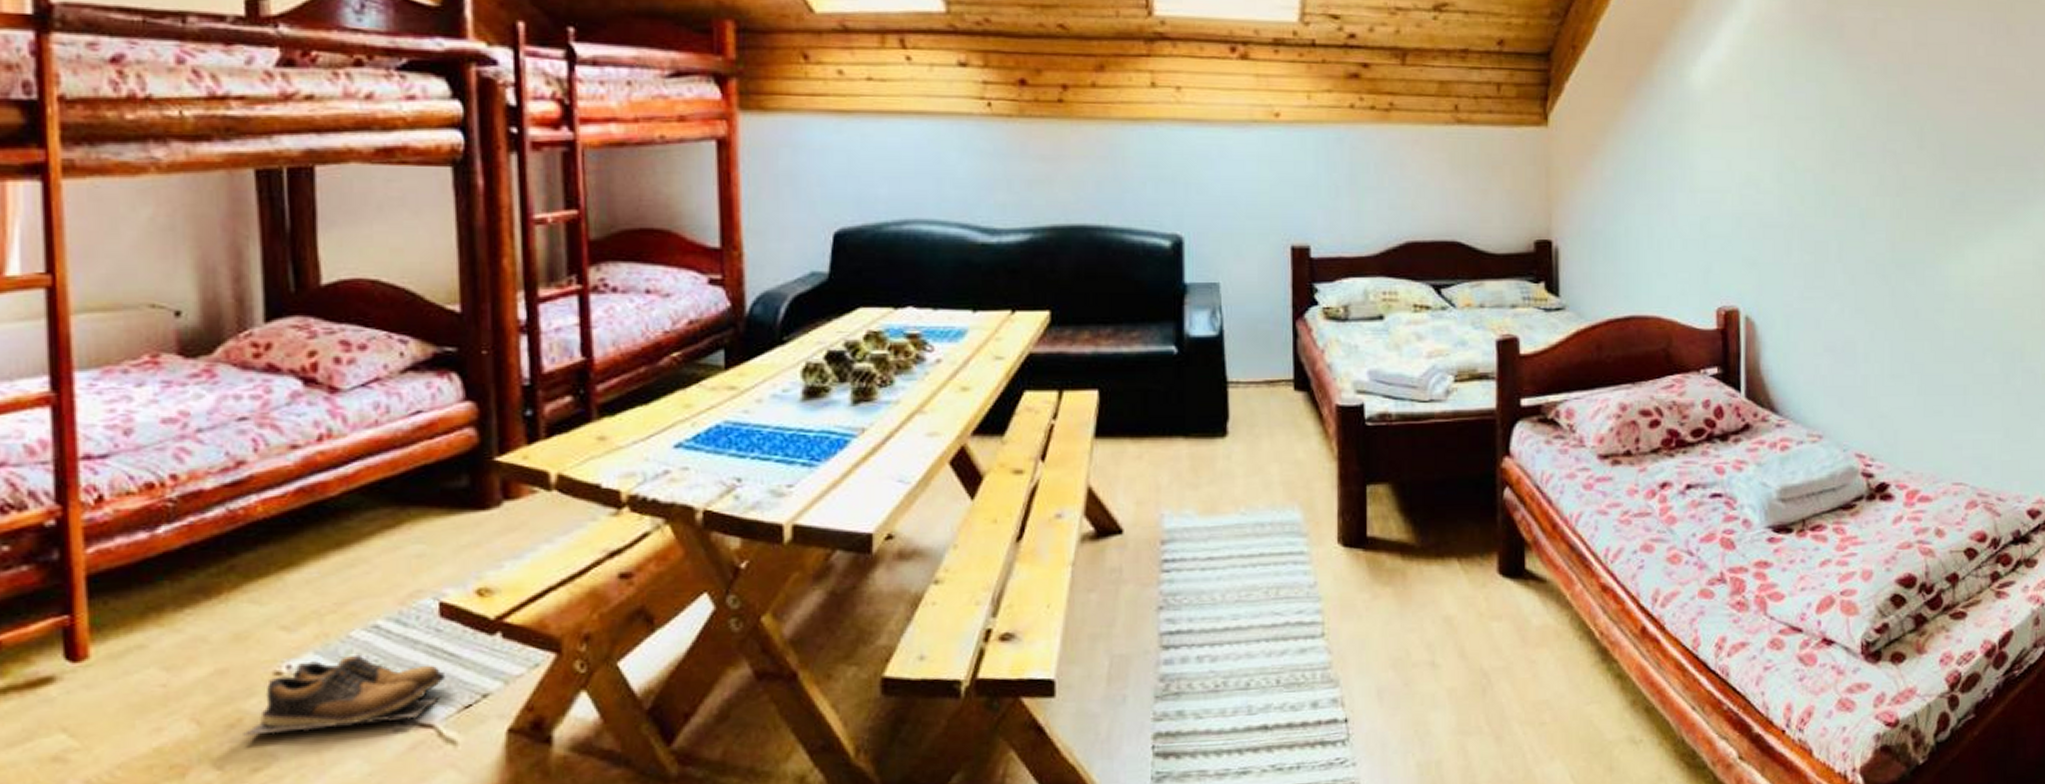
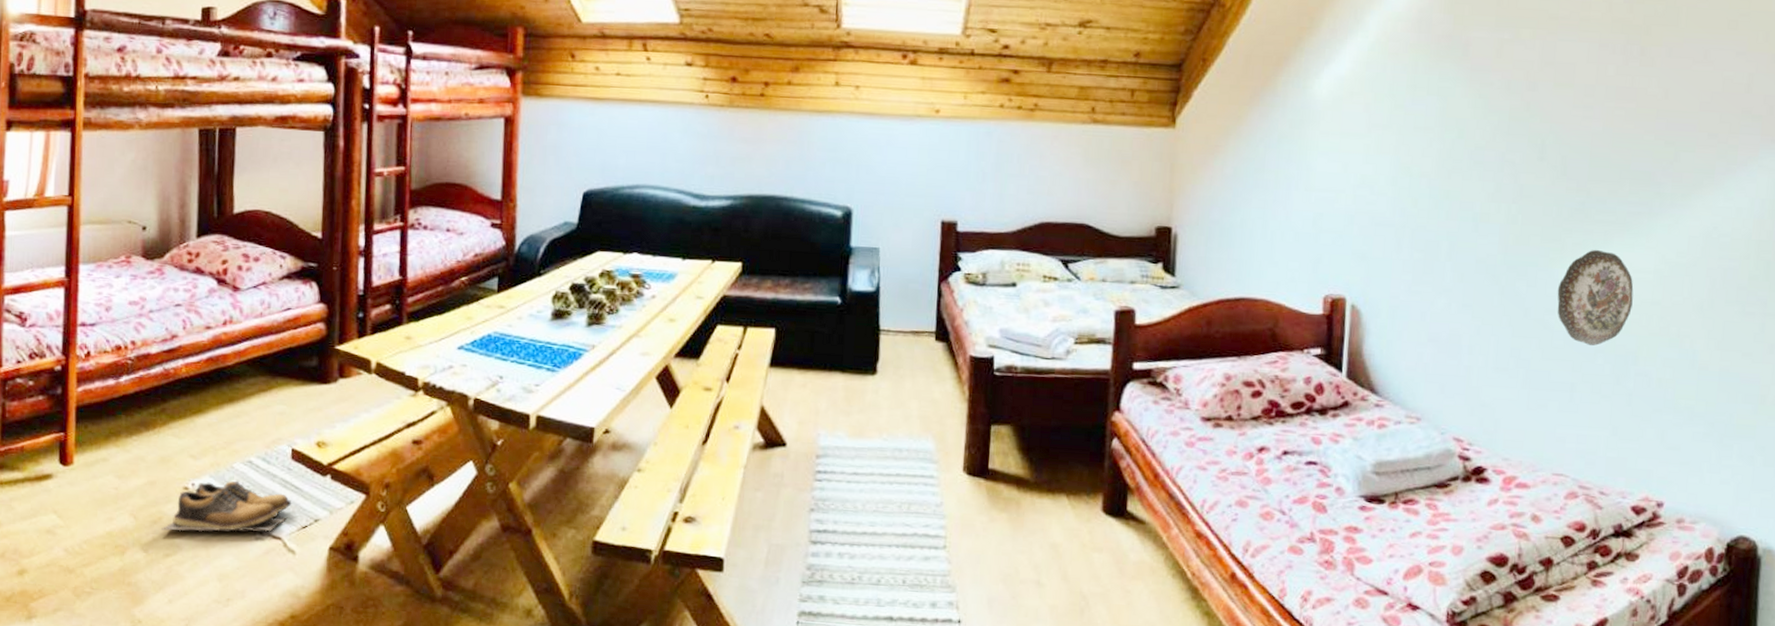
decorative plate: none [1945,241,2015,344] -> present [1557,249,1634,346]

